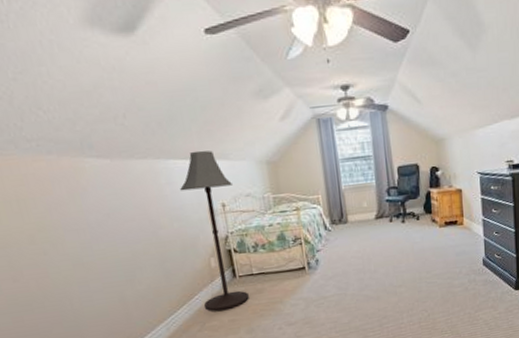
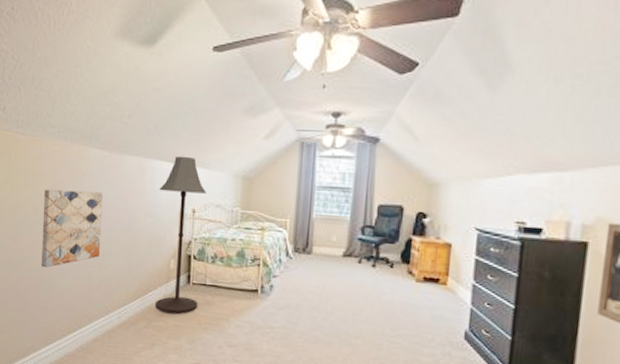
wall art: none [38,205,128,301] -> present [42,189,103,268]

